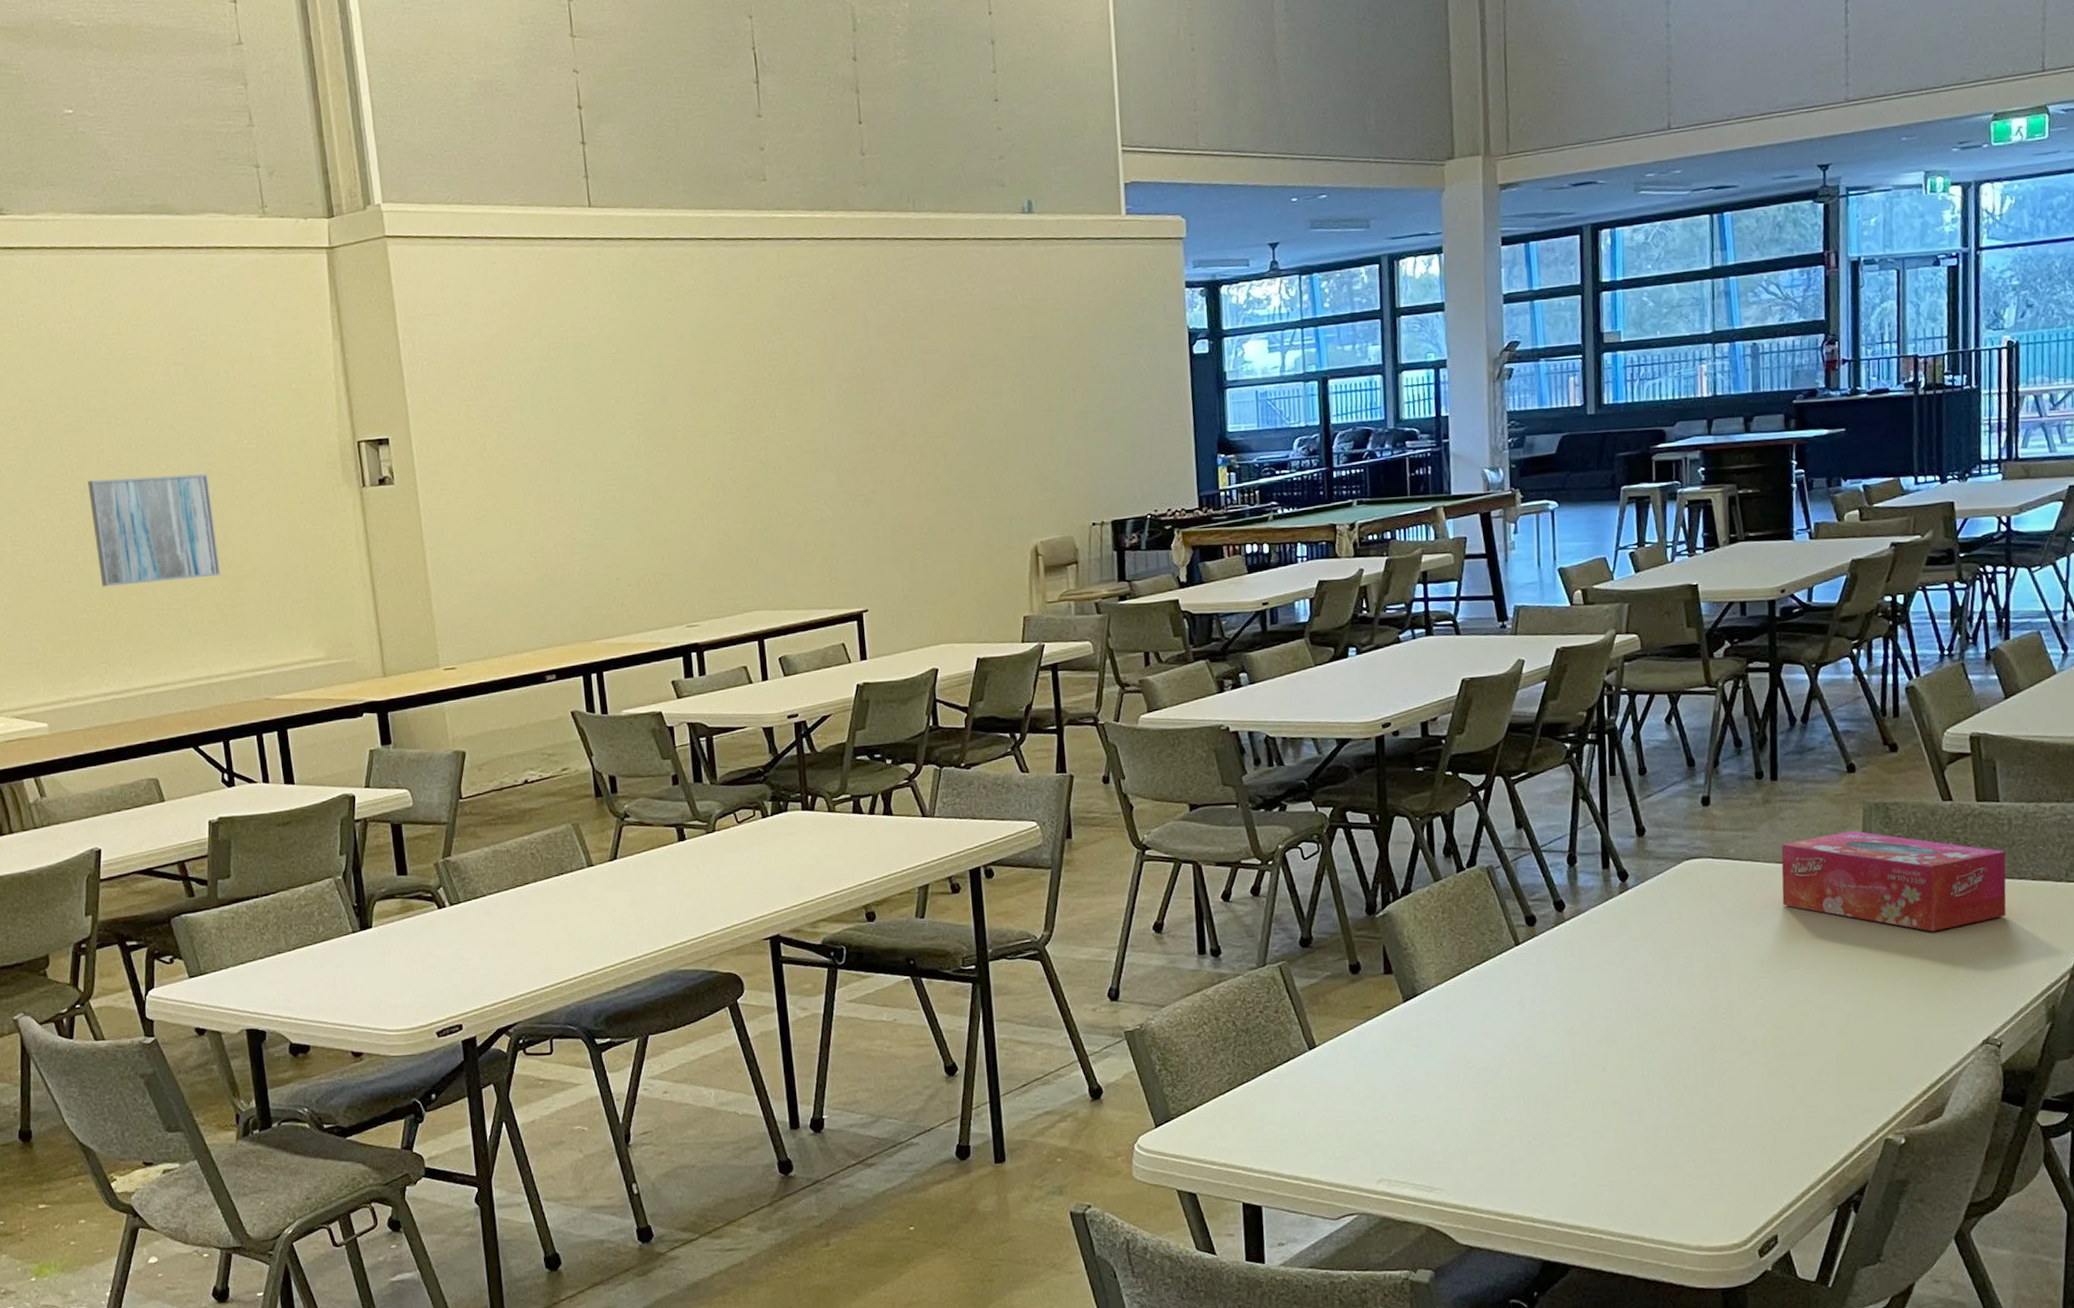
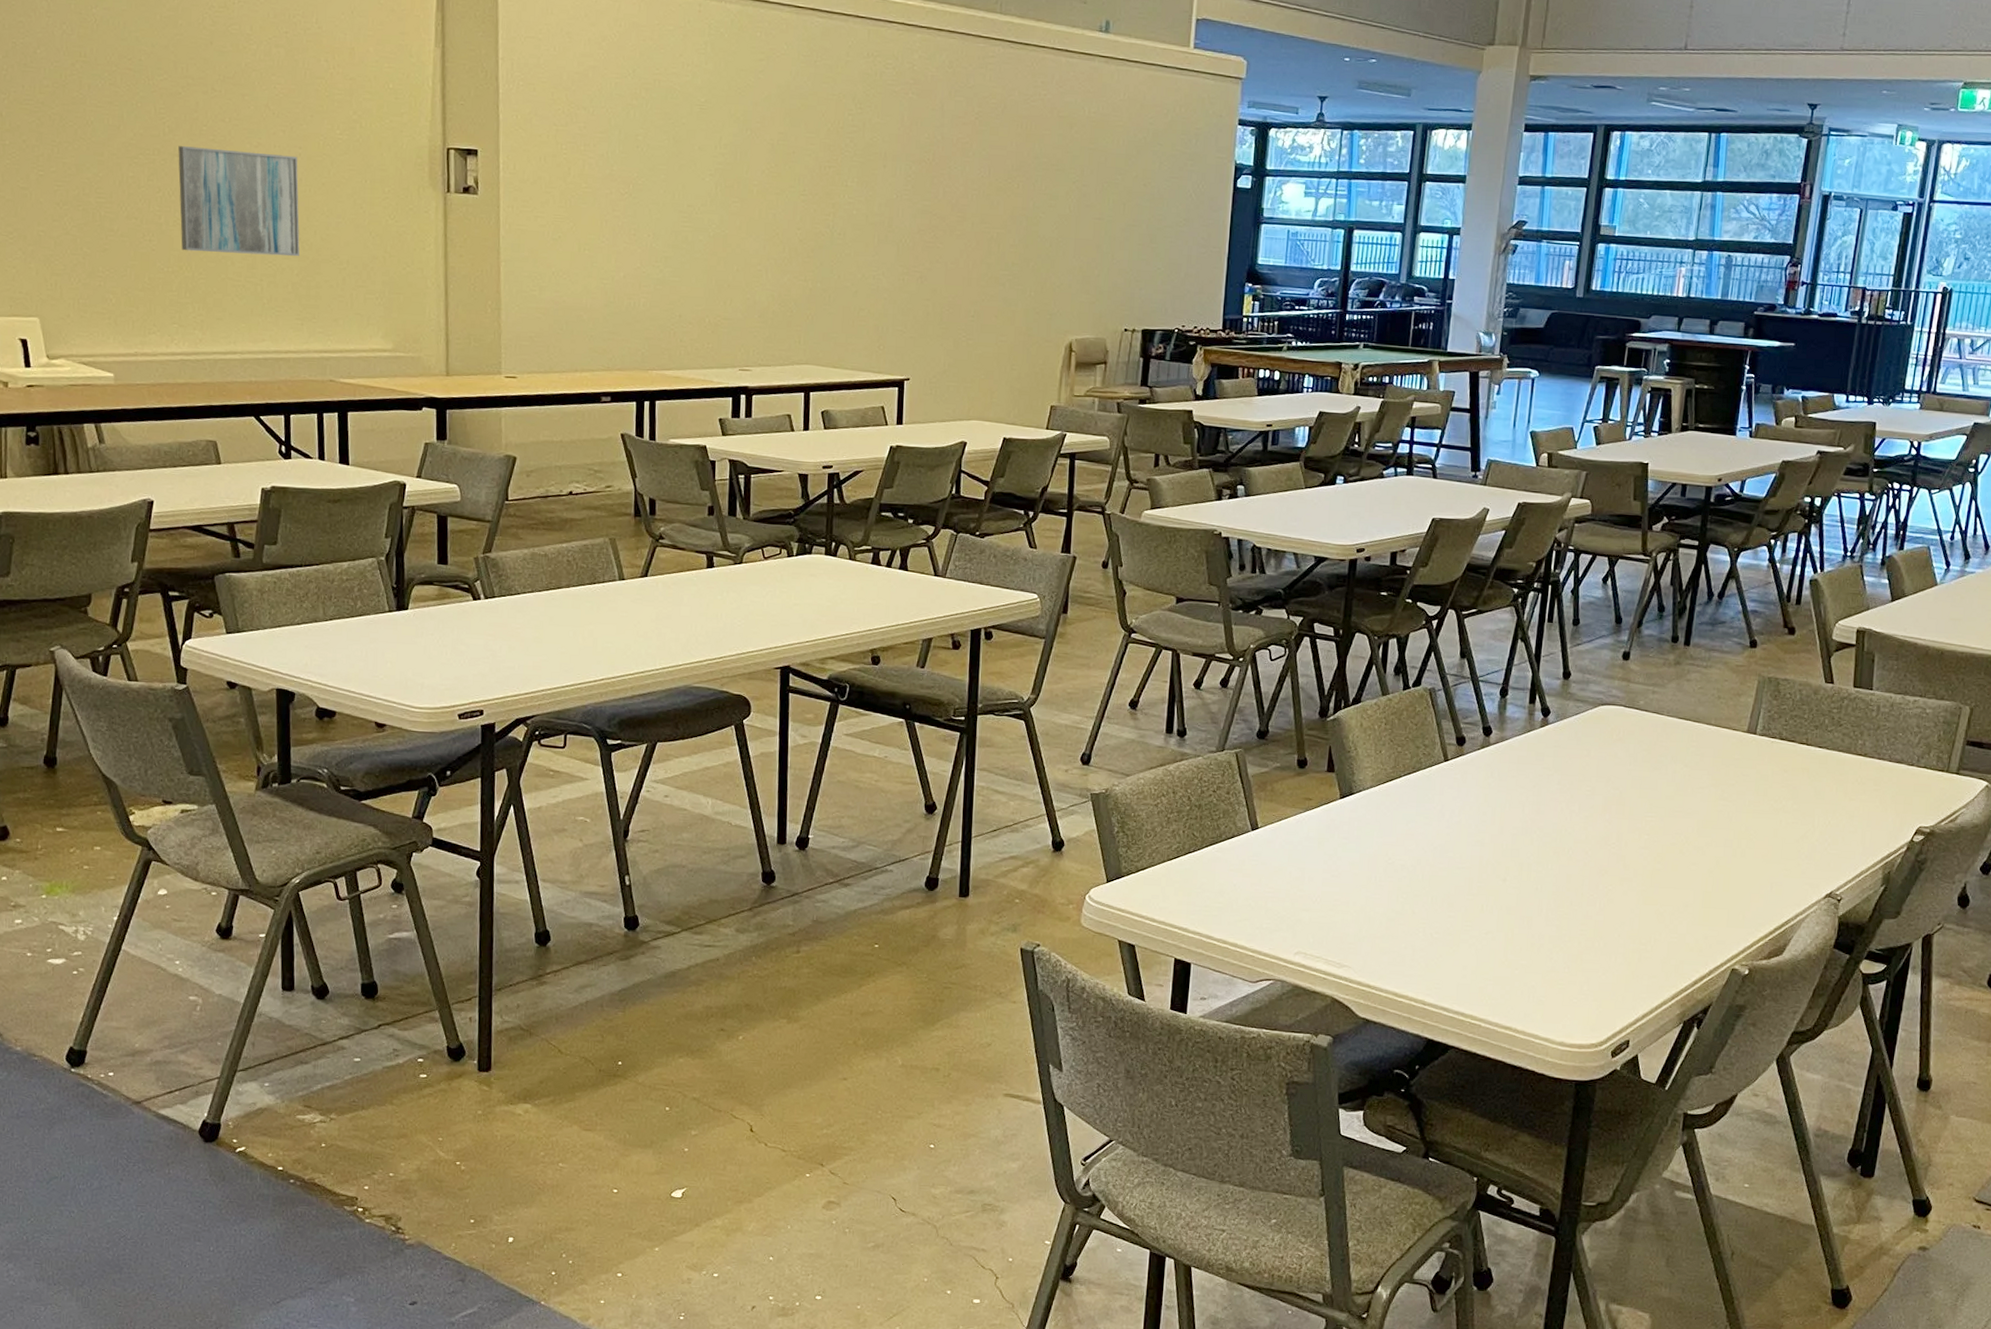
tissue box: present [1781,831,2007,932] -> none [1678,698,1871,795]

